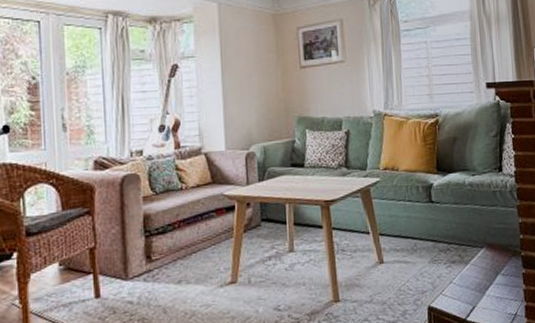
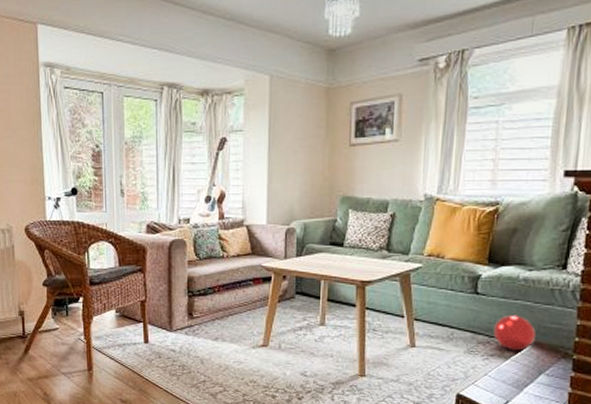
ball: none [450,219,488,255] -> present [493,315,536,351]

